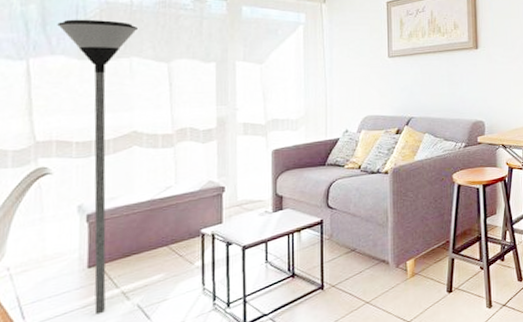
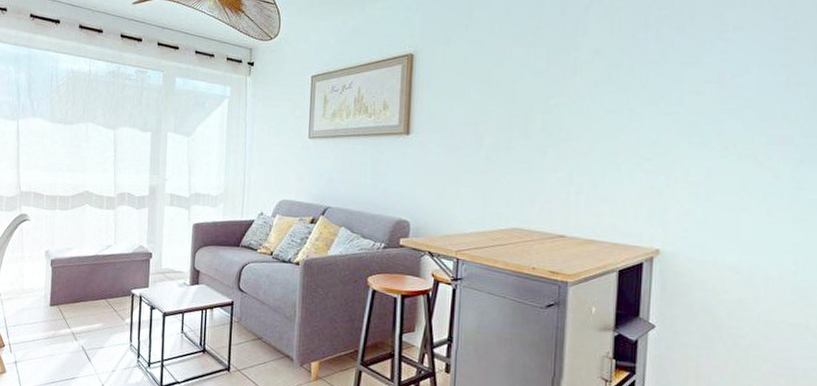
floor lamp: present [57,19,137,315] -> none [38,86,93,347]

